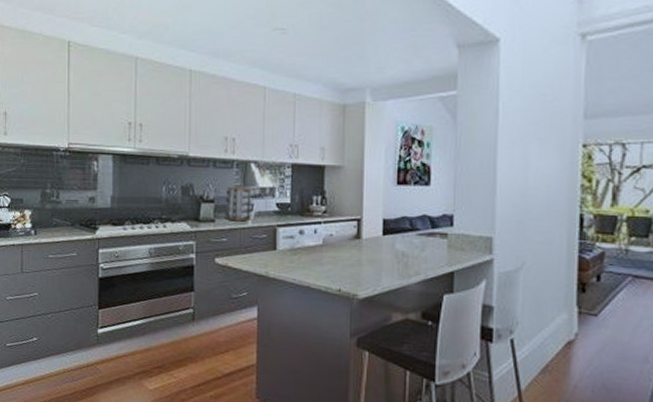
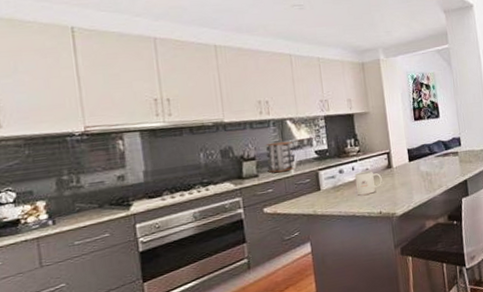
mug: none [315,237,347,265] -> present [354,170,383,196]

